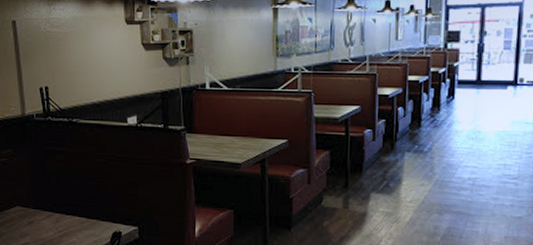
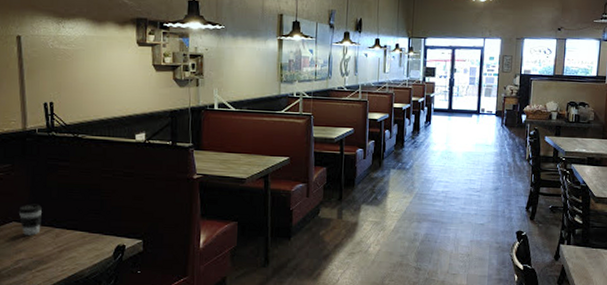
coffee cup: none [21,189,42,220] -> present [18,204,42,235]

